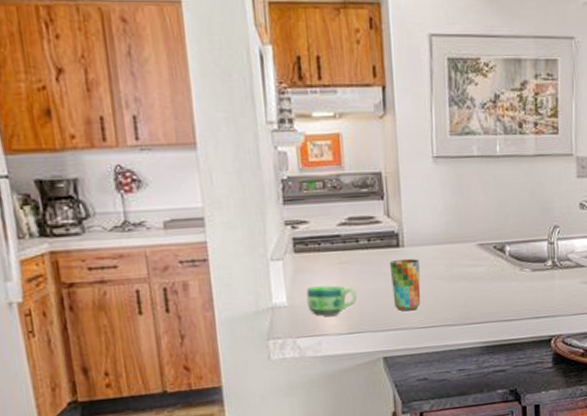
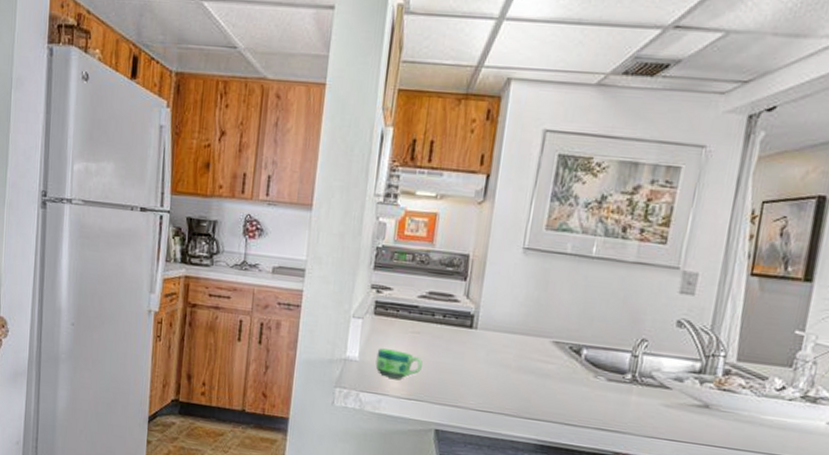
cup: present [389,258,421,312] -> none [456,340,490,392]

